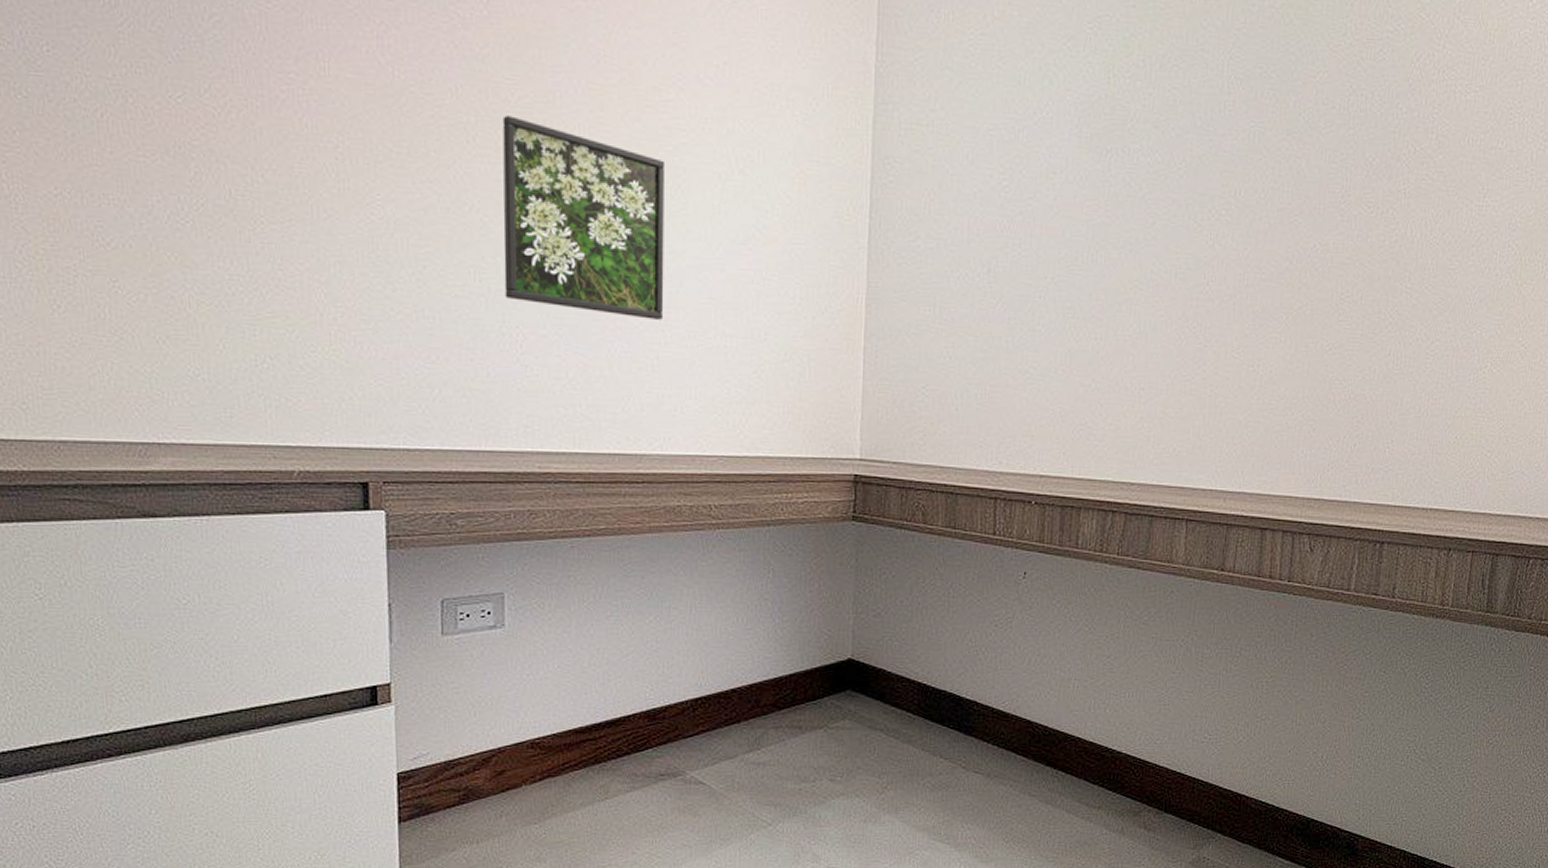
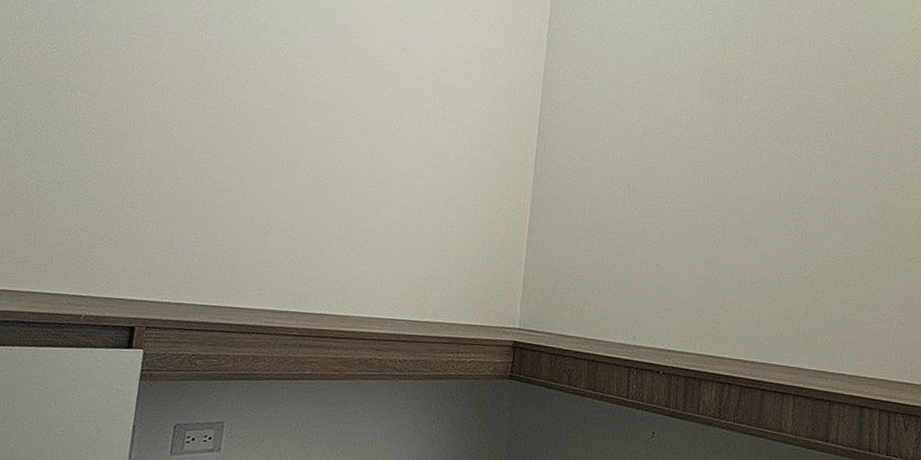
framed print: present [502,115,664,320] -> none [258,65,386,213]

